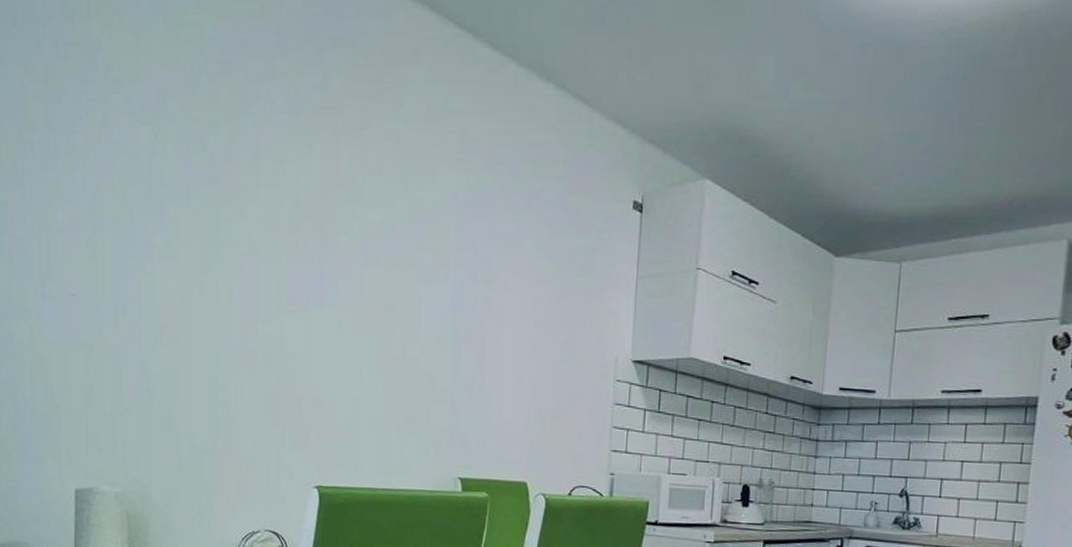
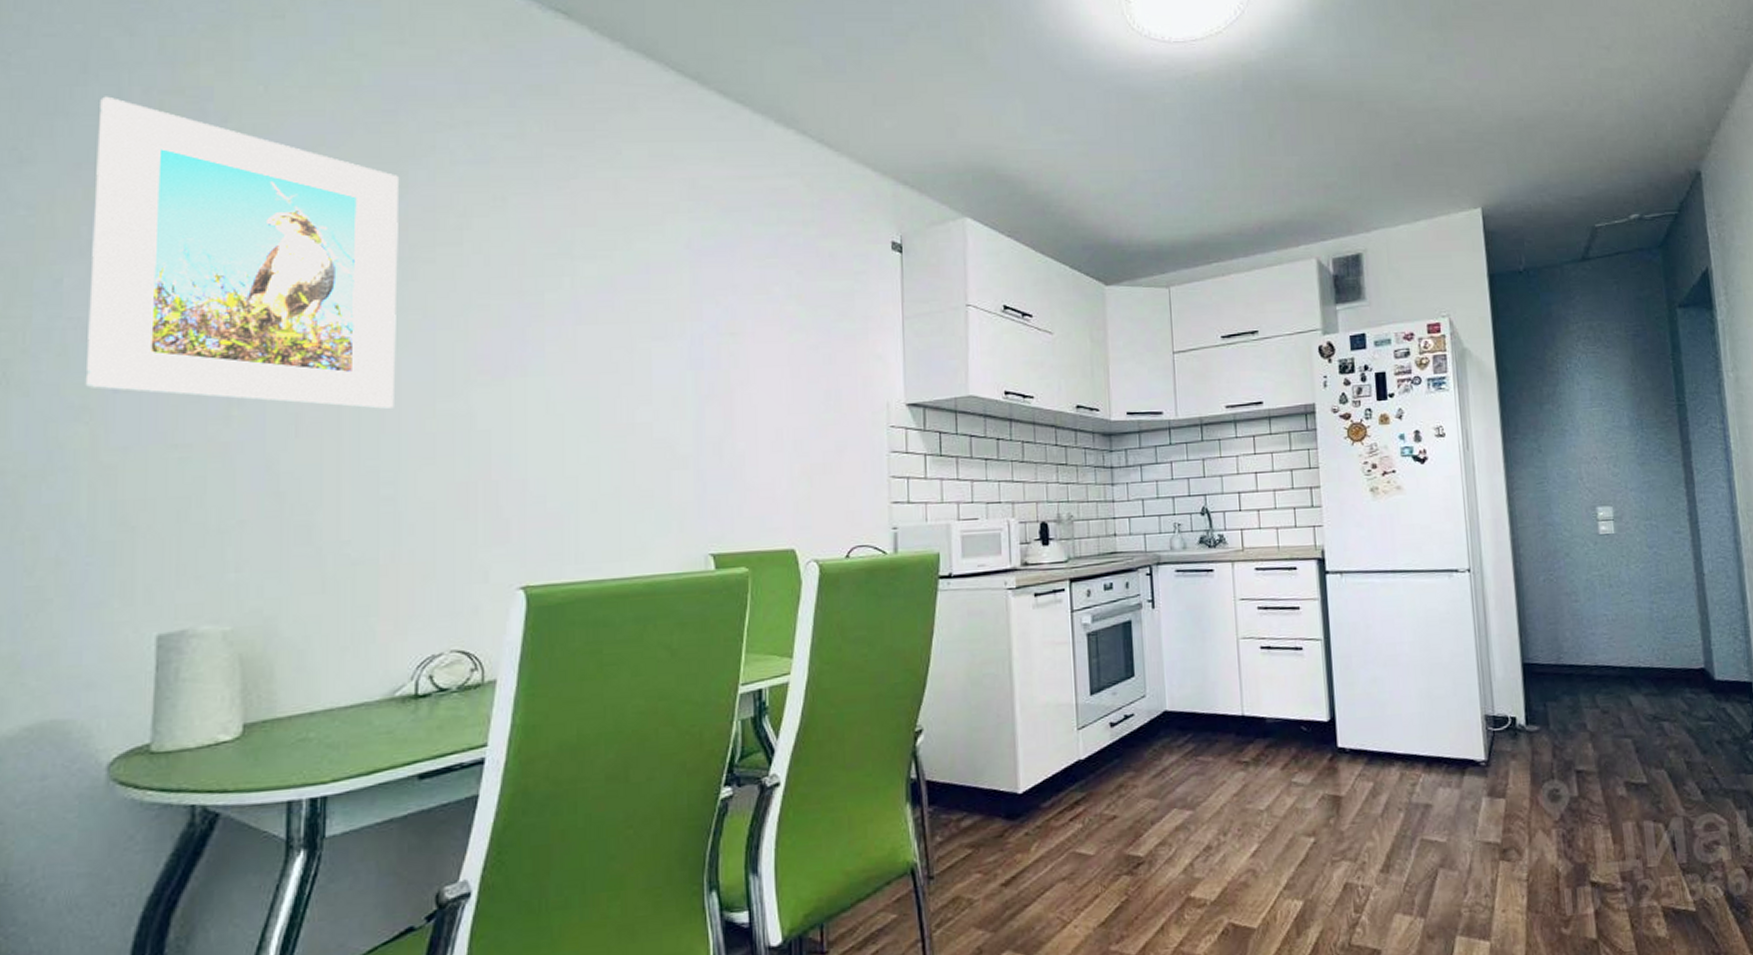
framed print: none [24,47,232,327] -> present [85,96,398,409]

